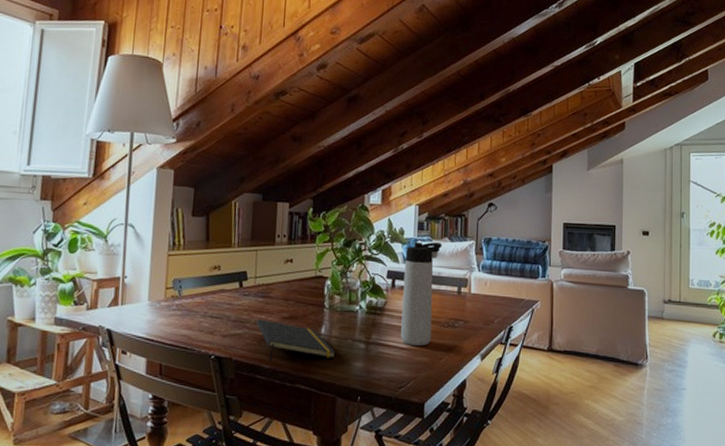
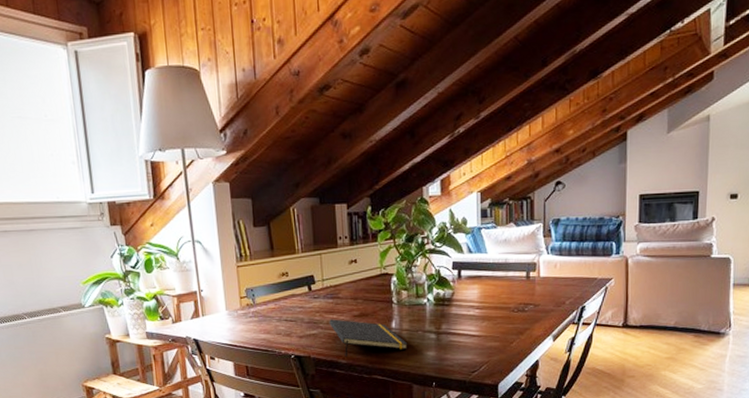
thermos bottle: present [401,242,442,346] -> none [469,229,508,332]

